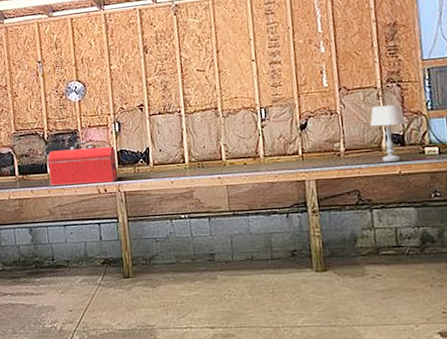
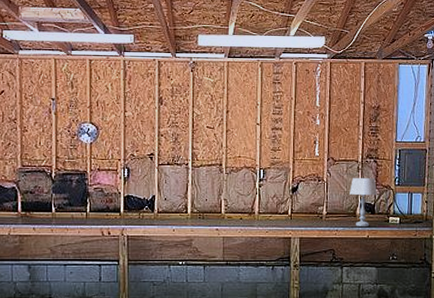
toolbox: present [48,142,119,186] -> none [53,184,123,226]

